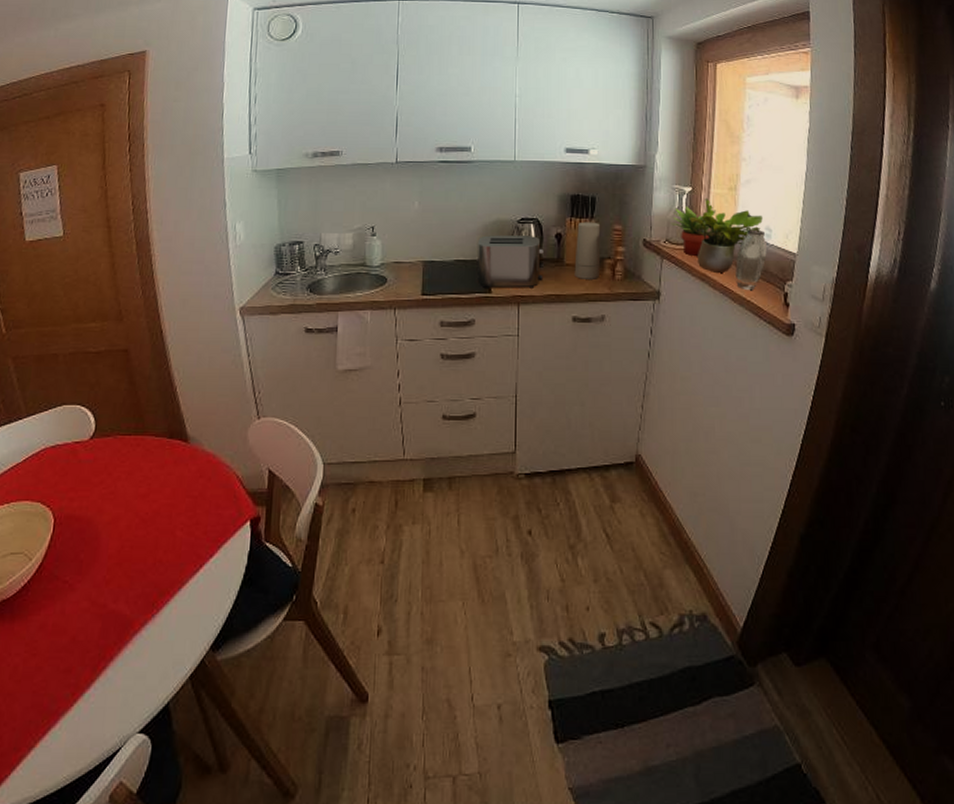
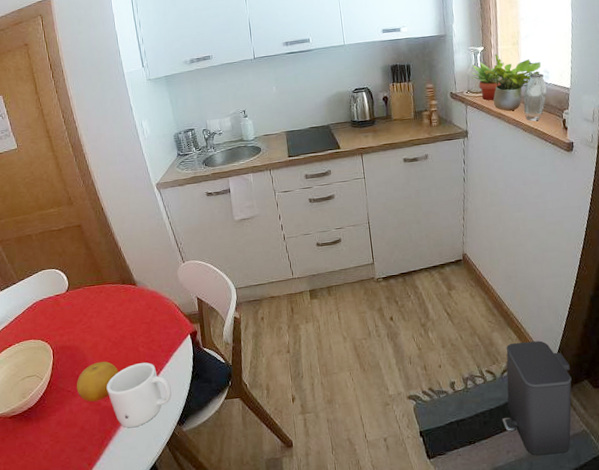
fruit: none [76,544,141,601] -> present [76,361,119,402]
mug: none [119,553,210,647] -> present [106,362,172,428]
toaster: present [477,235,544,288] -> none [324,101,378,146]
canister: present [574,221,601,279] -> none [398,84,420,130]
pedal bin: none [664,587,765,757] -> present [502,341,572,455]

